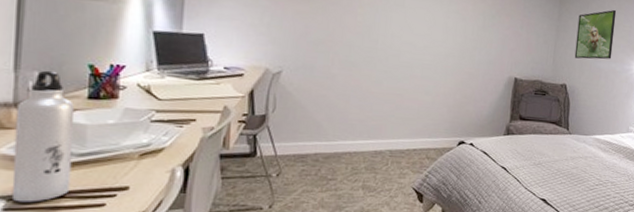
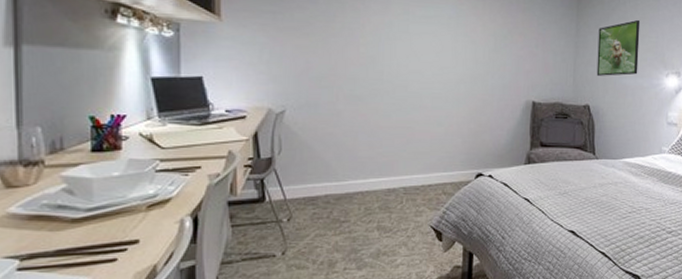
water bottle: present [11,70,75,203] -> none [22,125,81,261]

